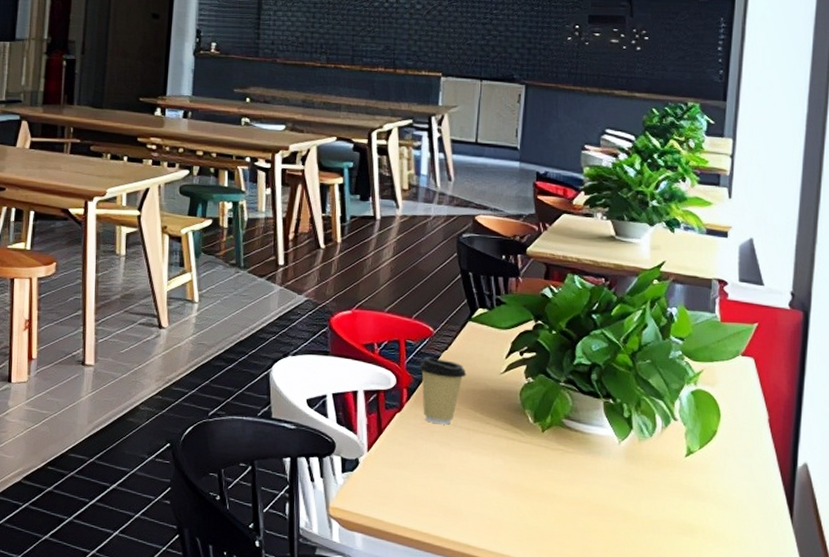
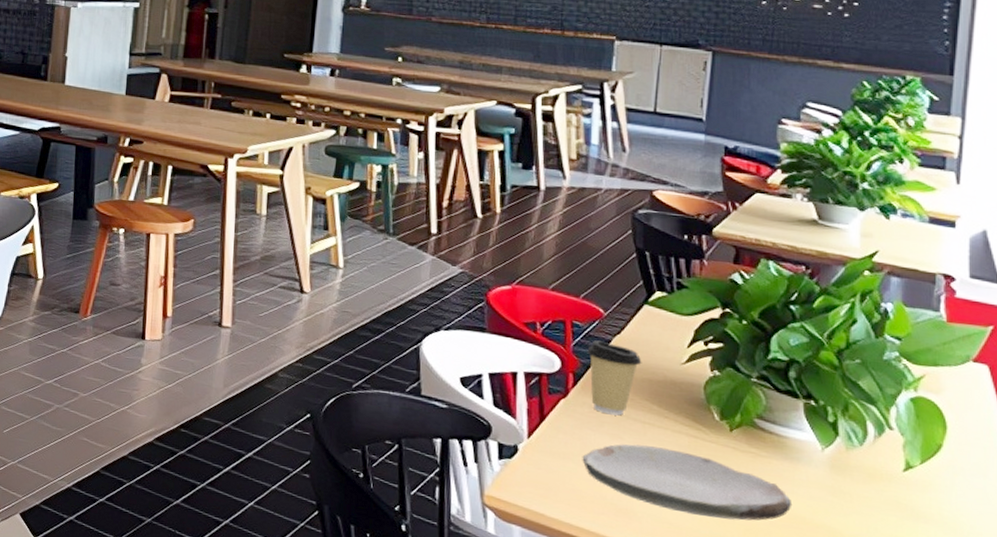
plate: none [415,450,595,512] -> present [582,444,793,521]

